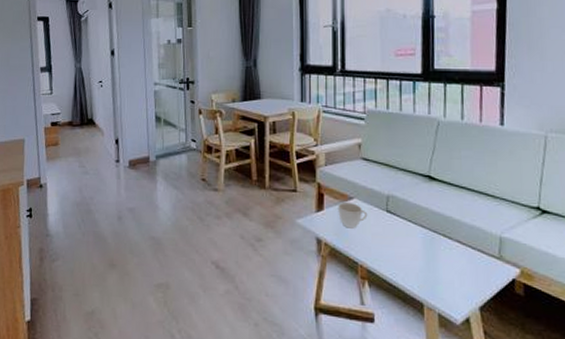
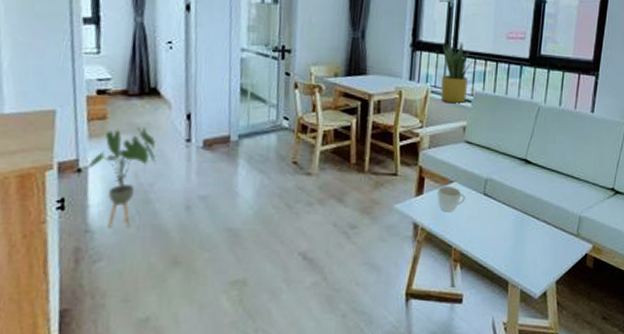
house plant: none [46,151,95,234] -> present [87,127,157,228]
planter: none [331,62,364,122] -> present [440,41,474,104]

